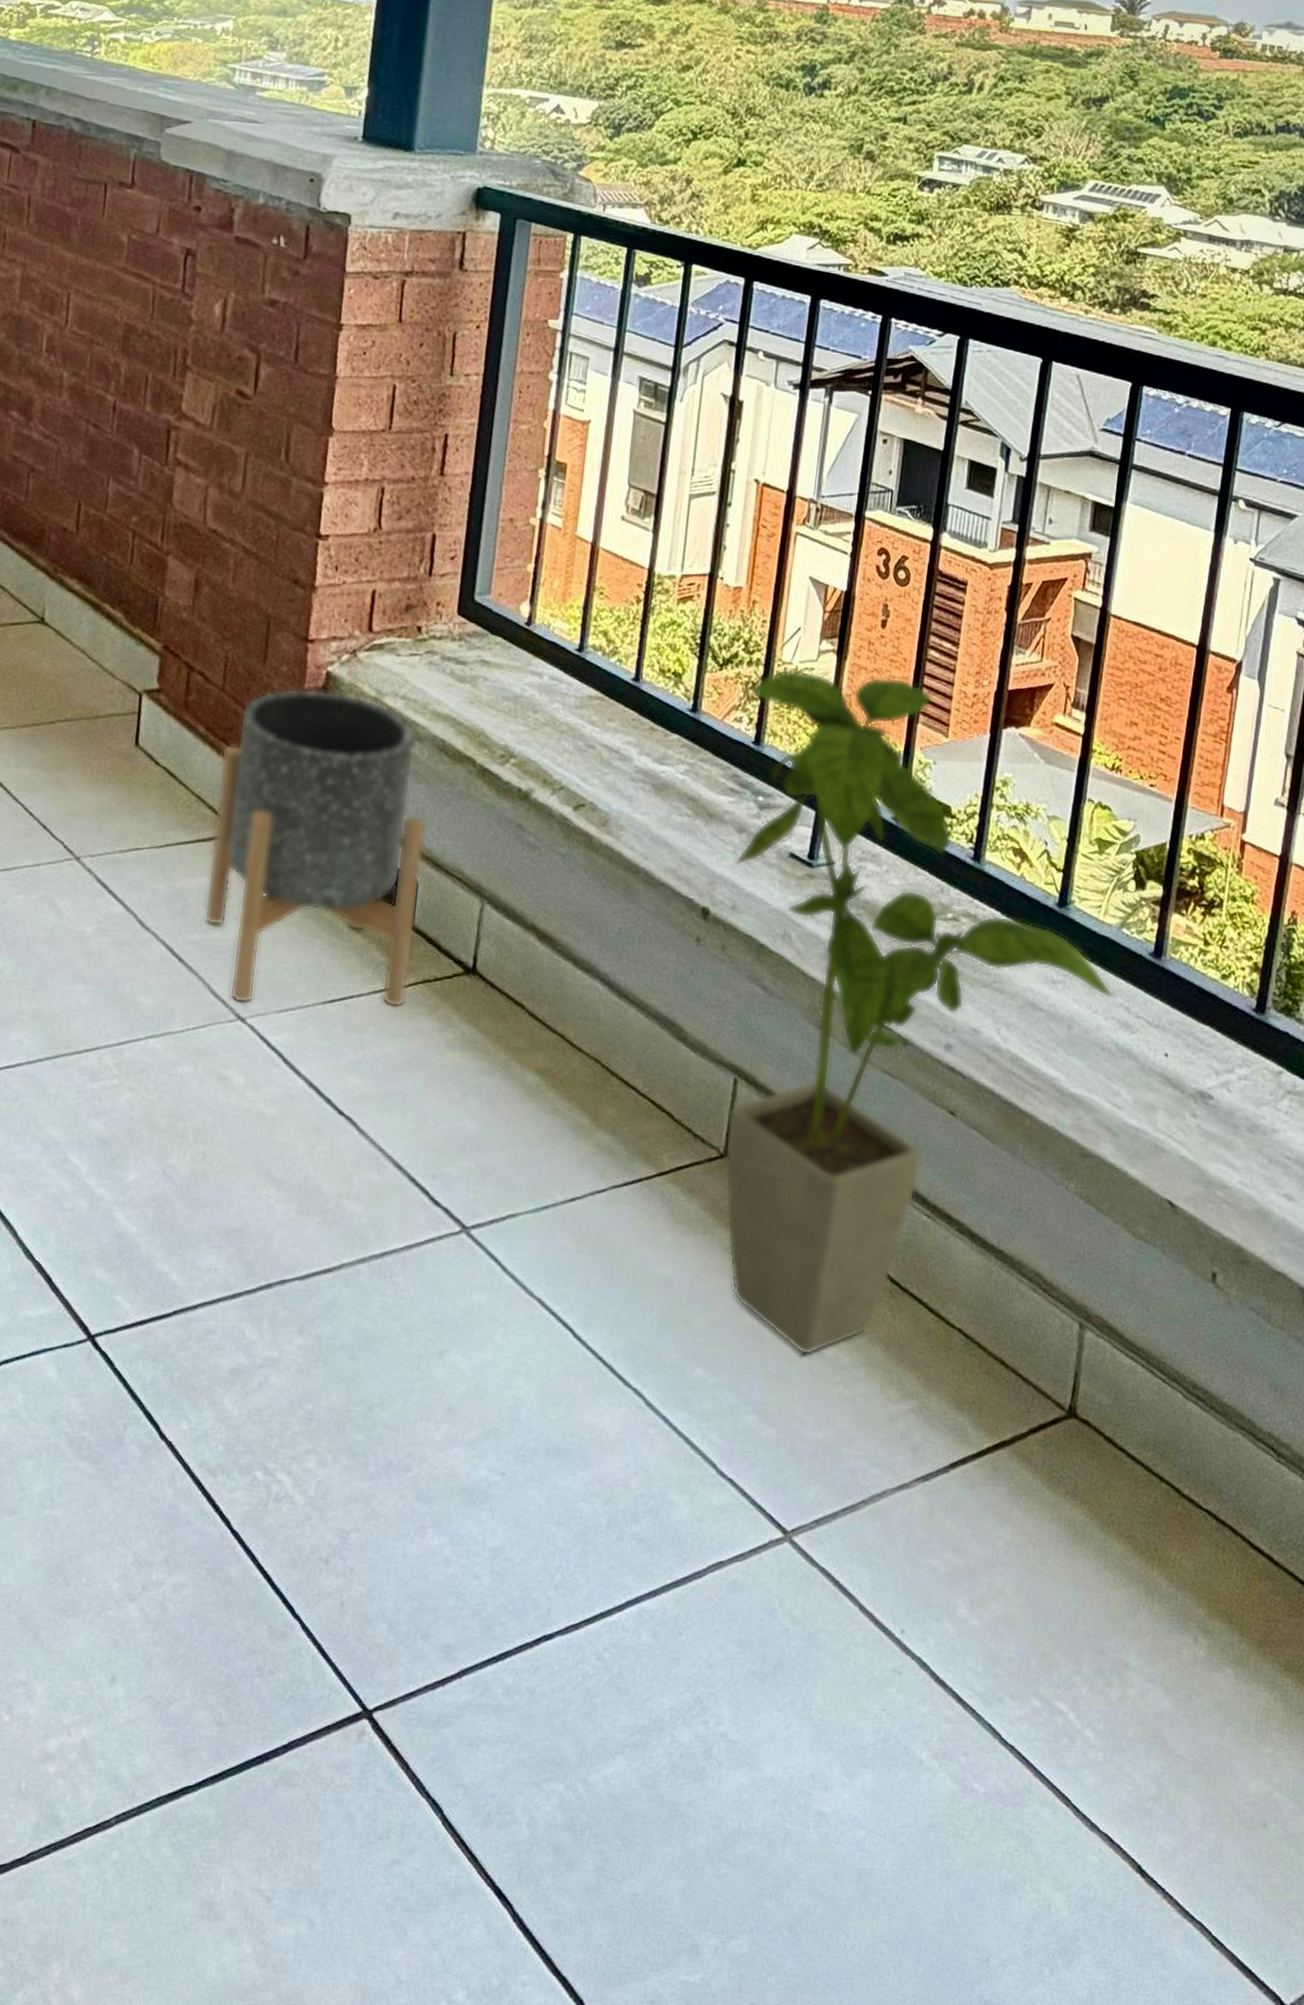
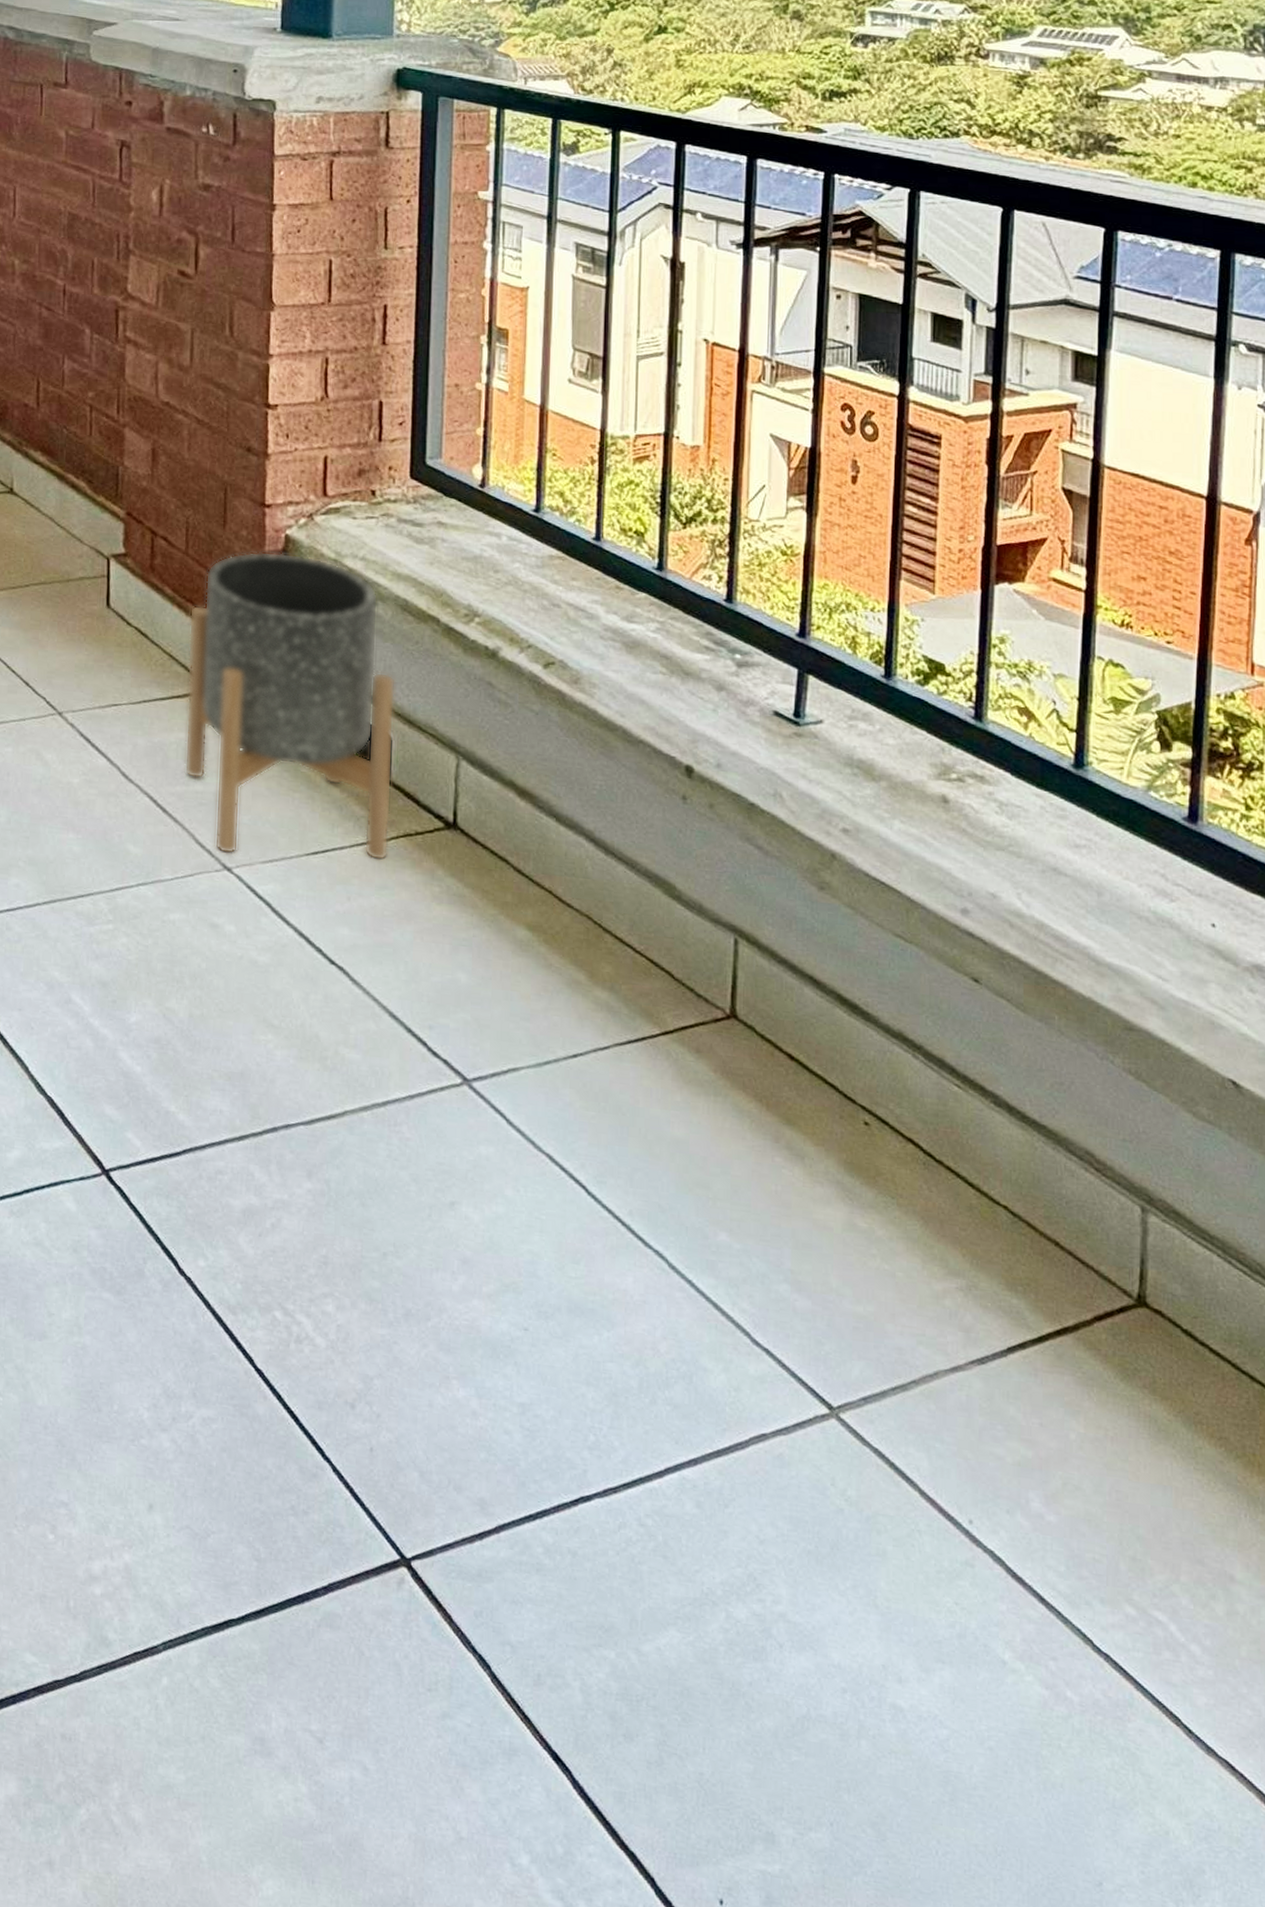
house plant: present [724,668,1116,1356] -> none [715,526,1150,1226]

